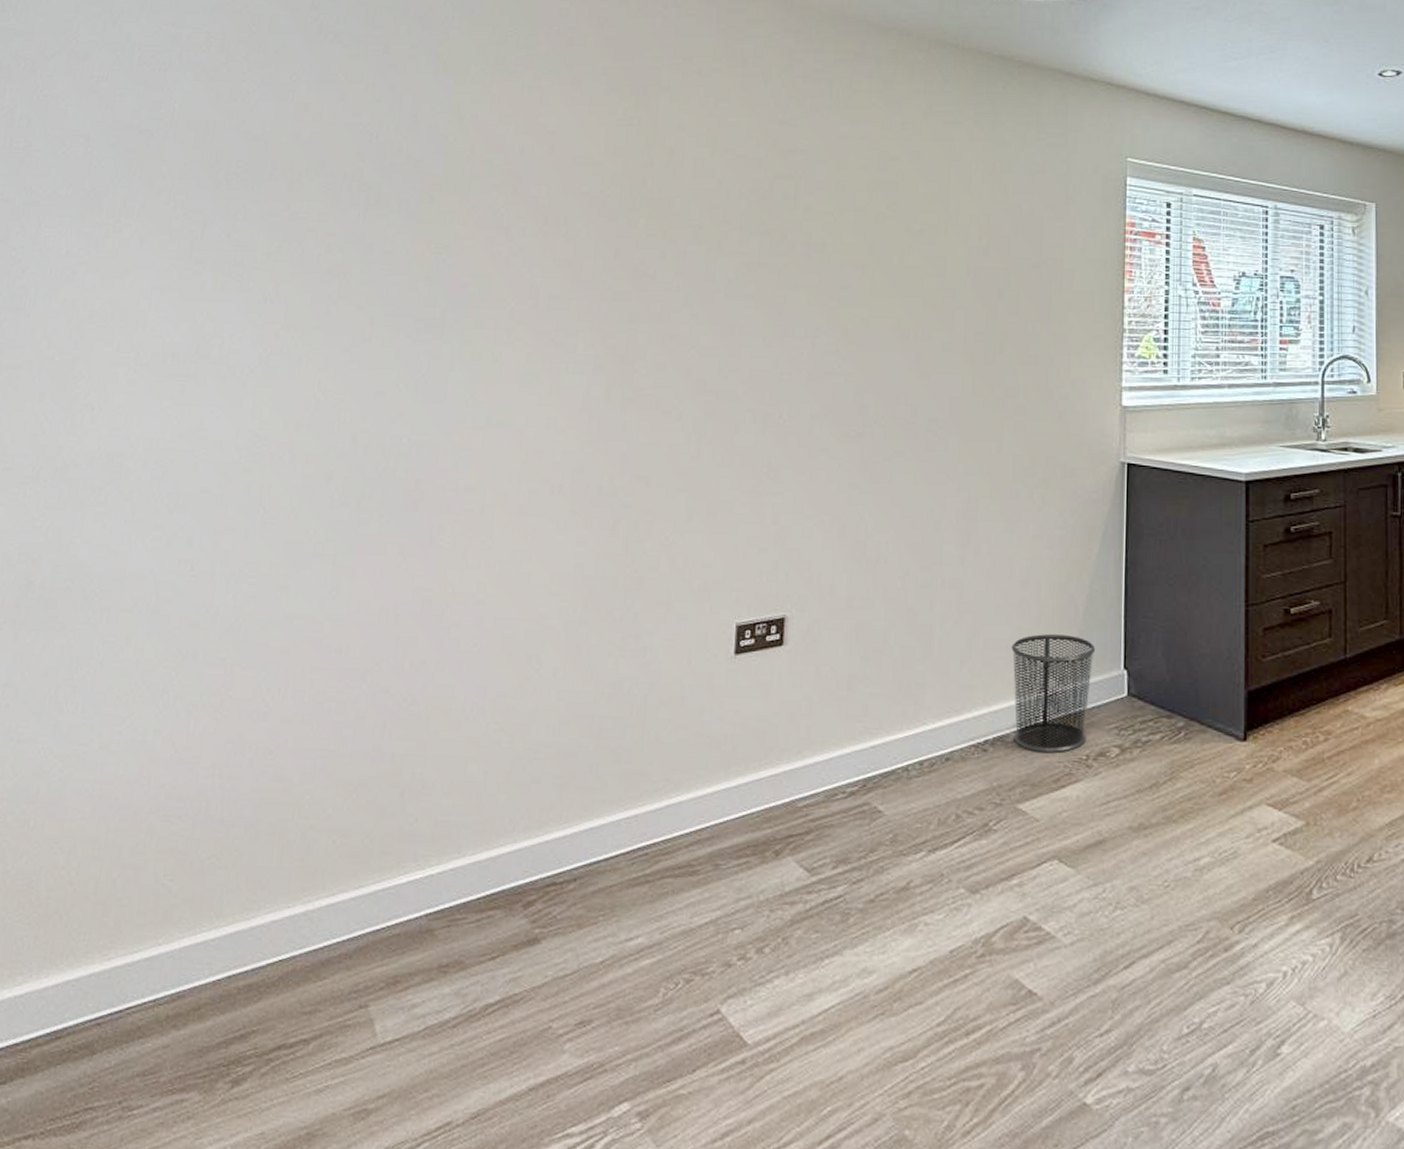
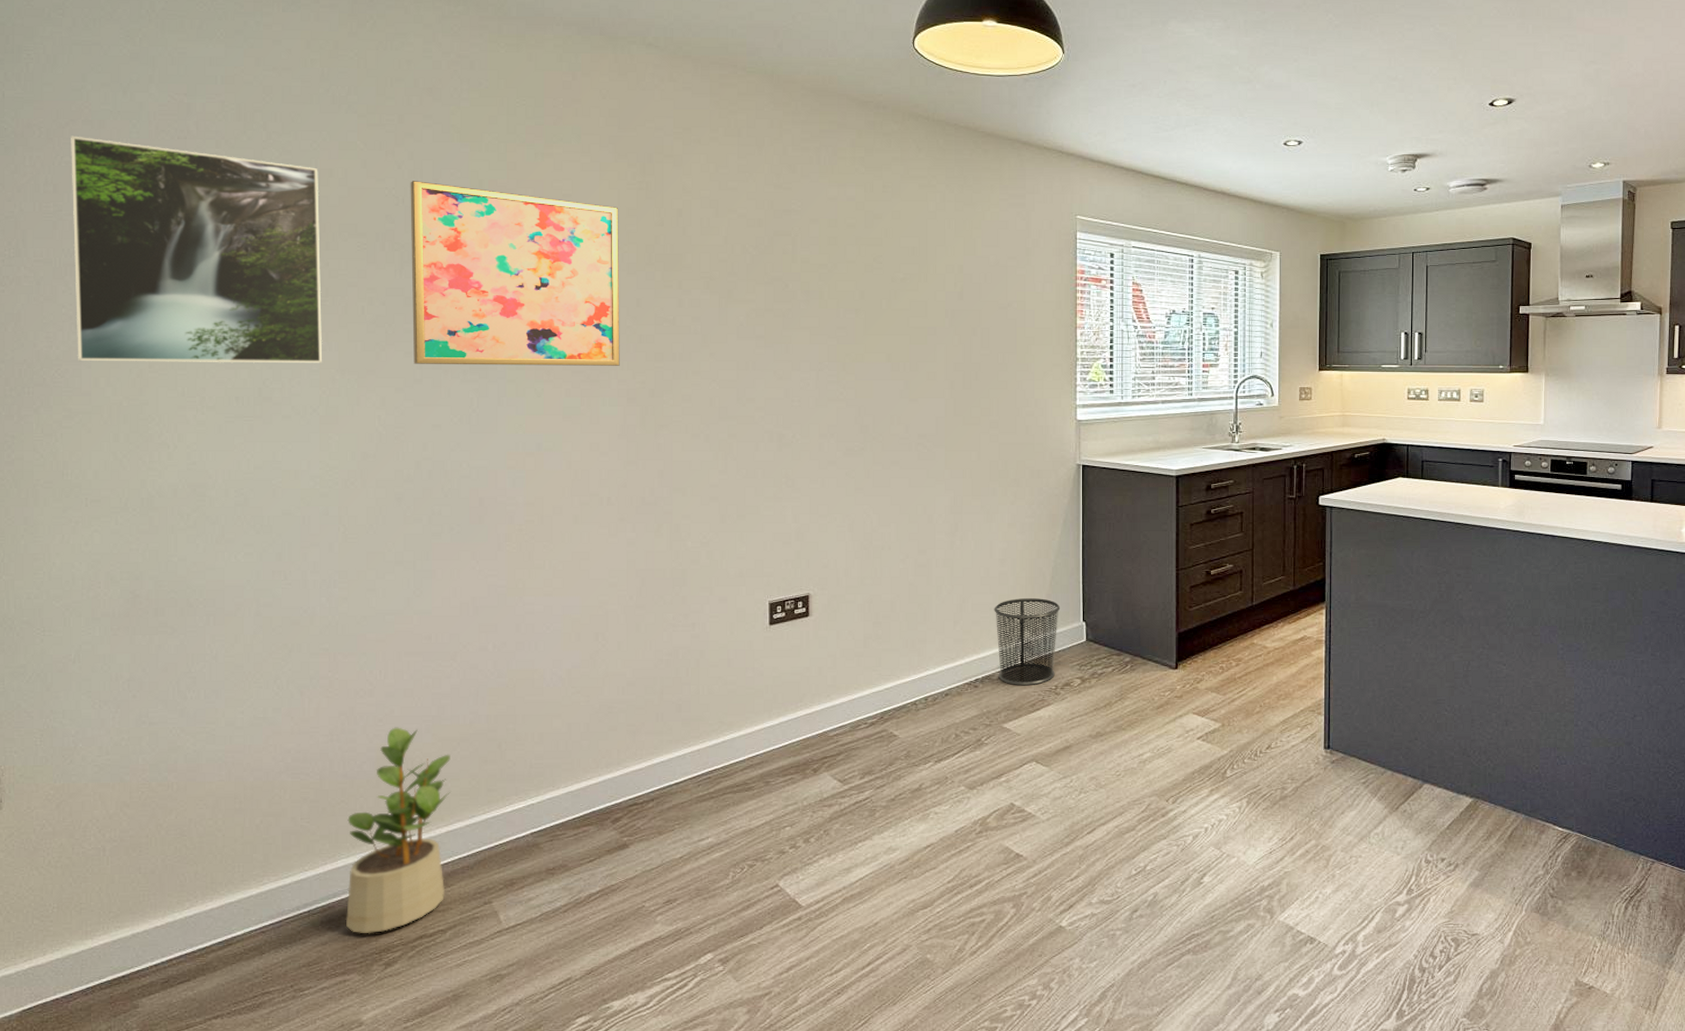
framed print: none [18,68,294,318] -> present [71,136,322,364]
potted plant: none [194,762,344,1038] -> present [345,727,450,934]
wall art: none [364,116,605,327] -> present [410,181,620,366]

